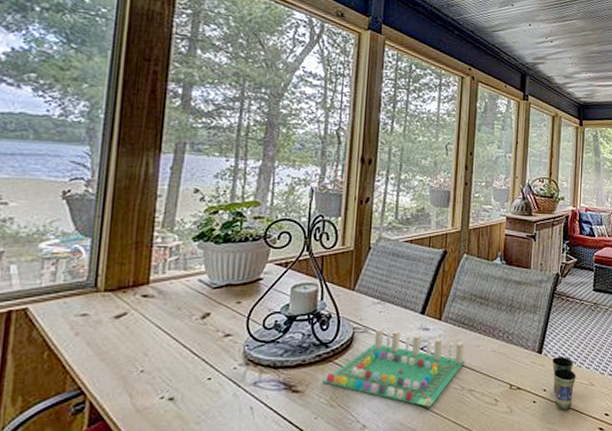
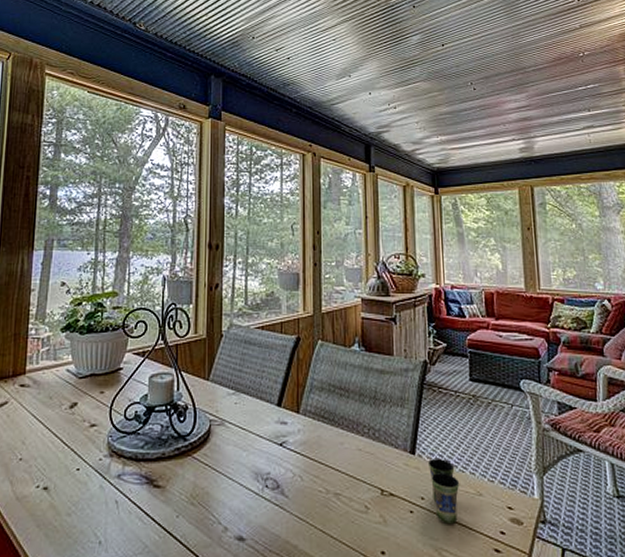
board game: present [322,328,465,408] -> none [182,421,328,512]

